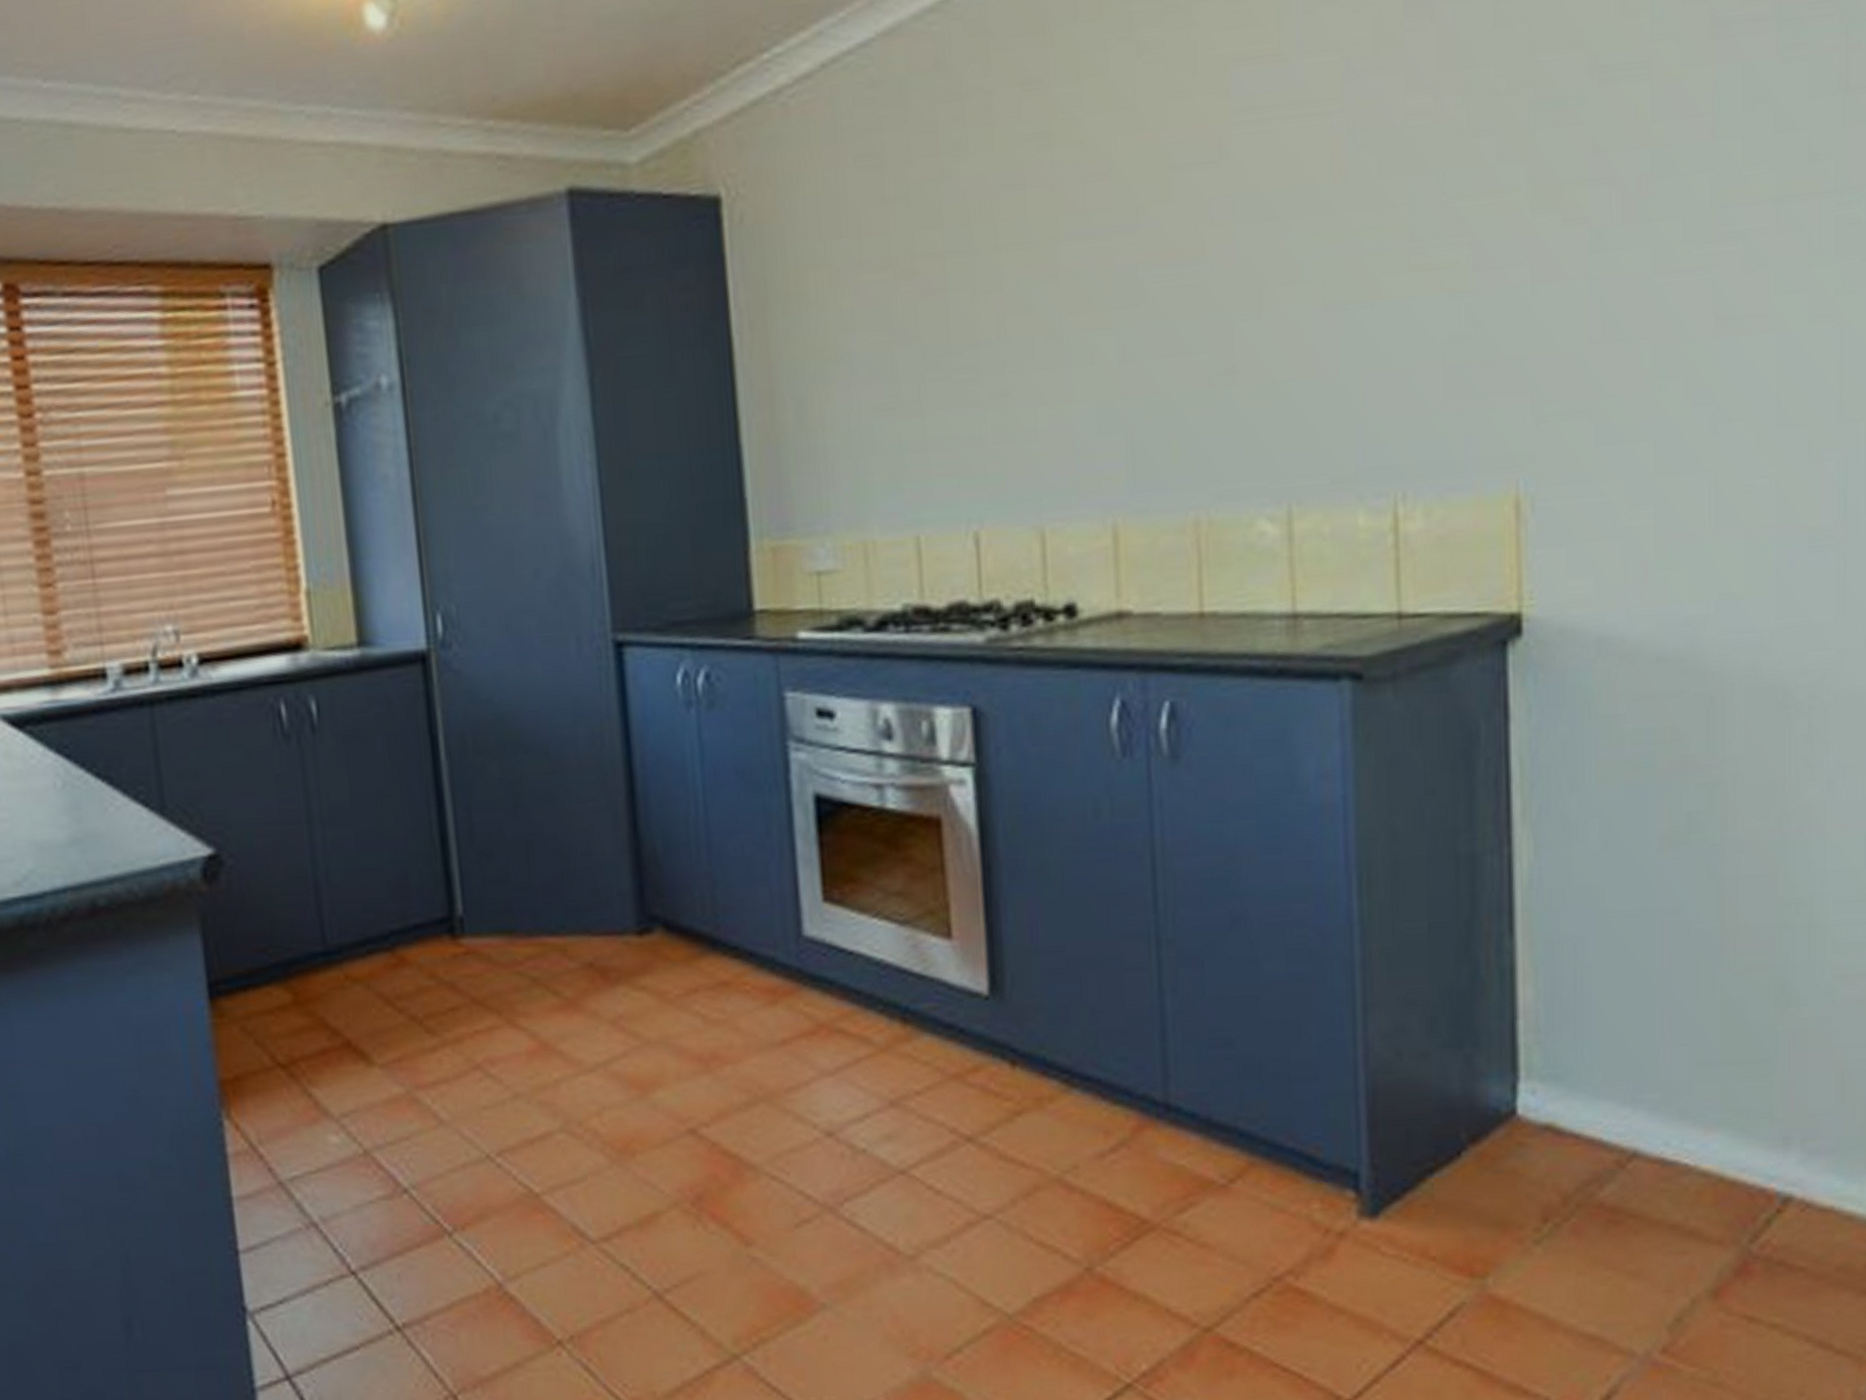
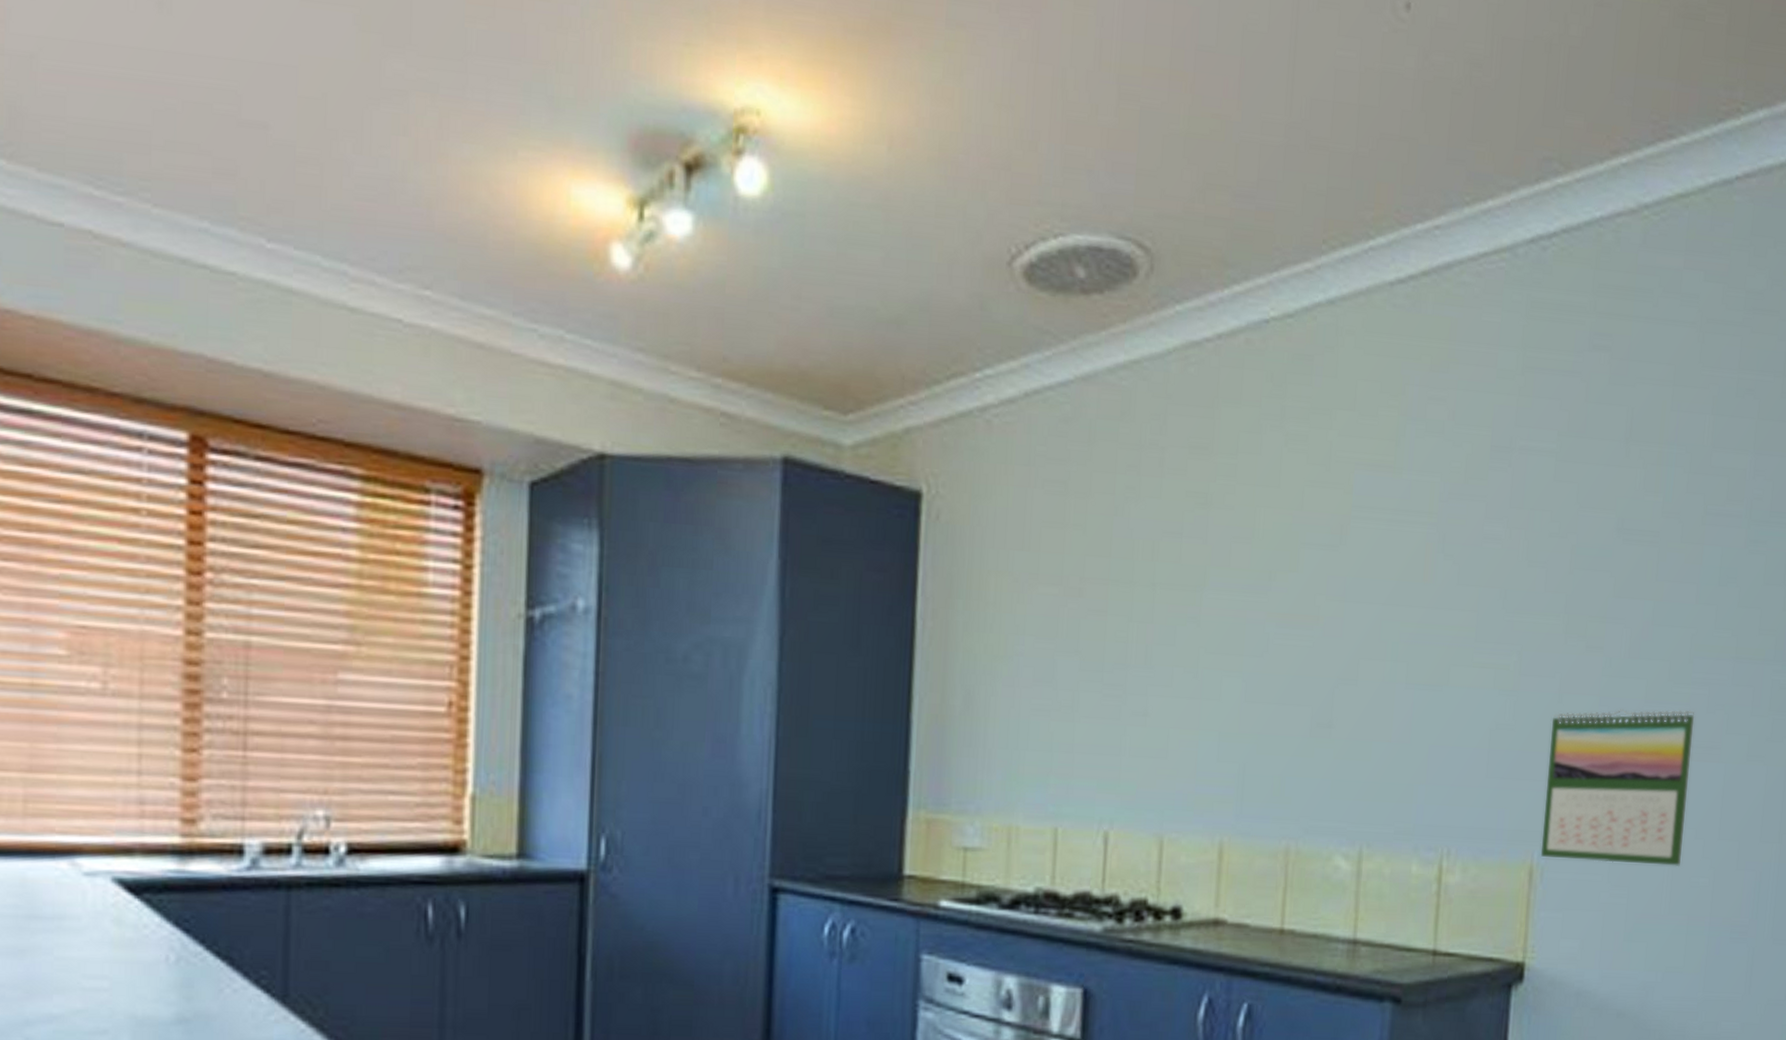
calendar: none [1525,274,1727,484] -> present [1540,709,1695,866]

